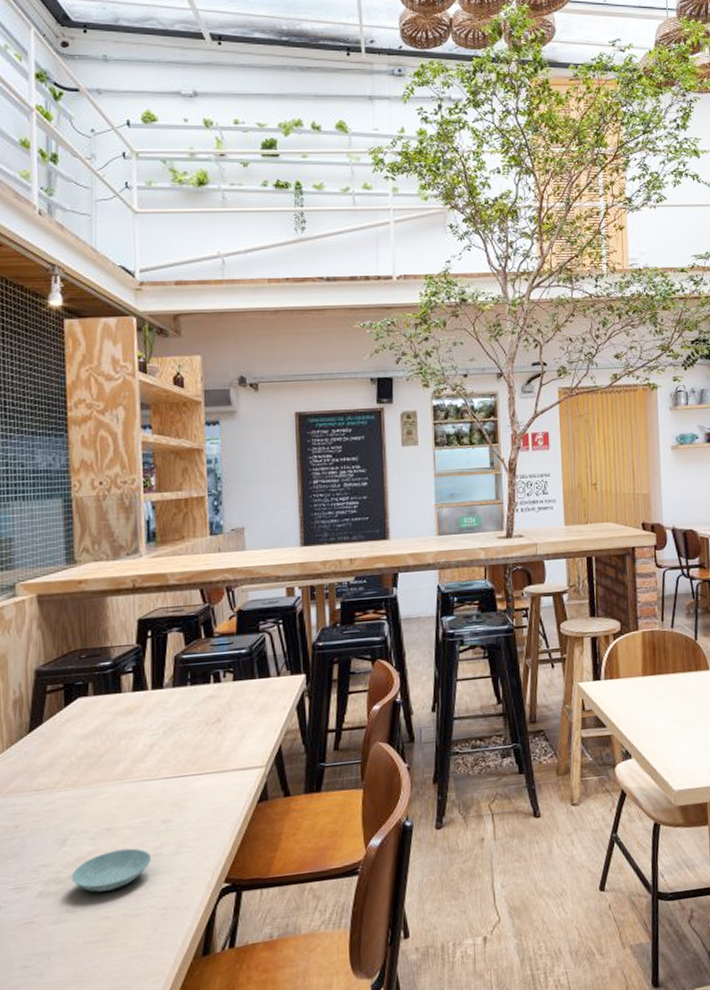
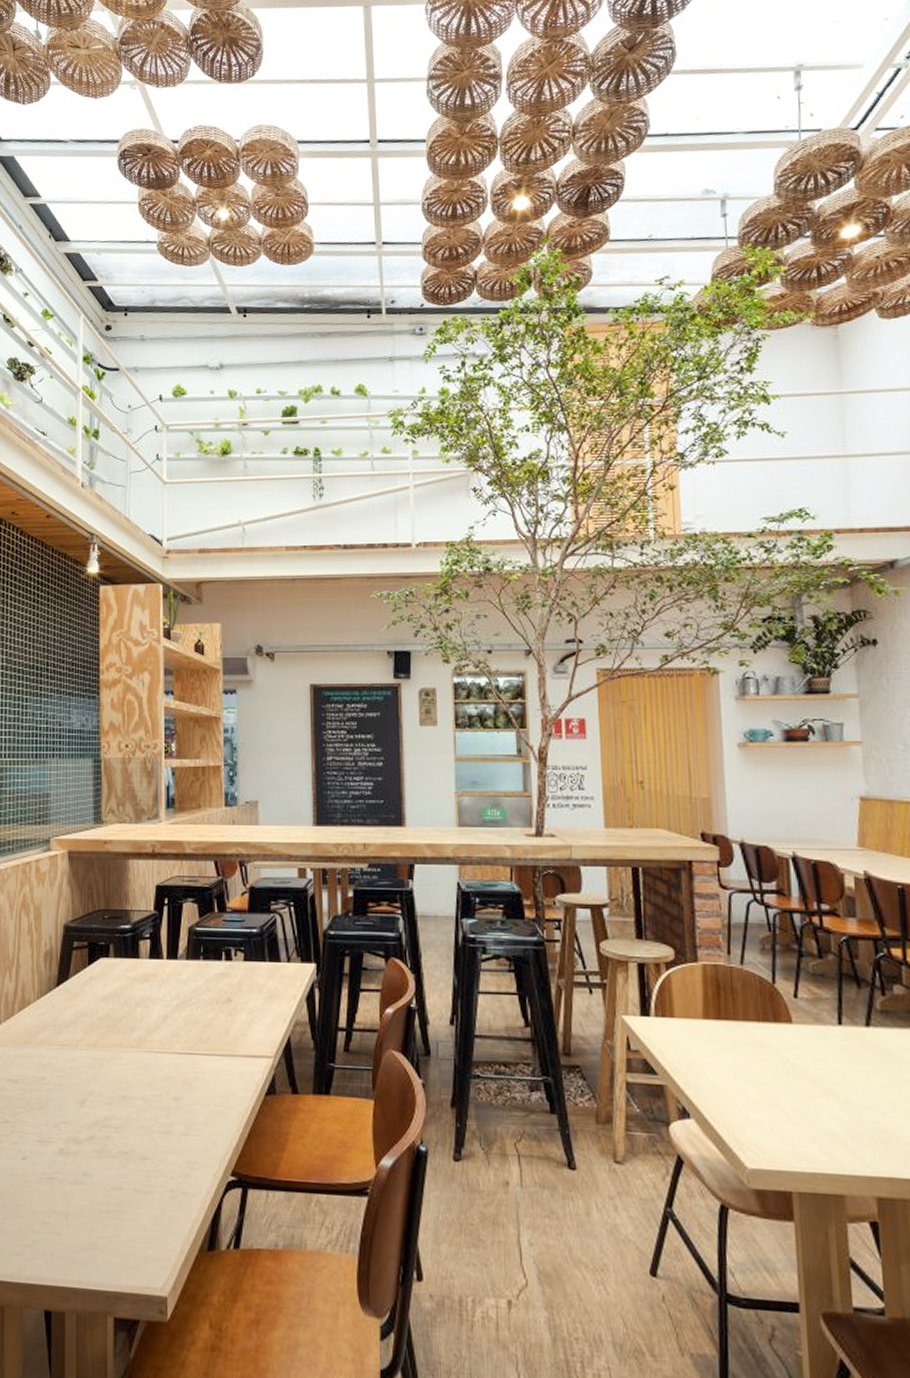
saucer: present [71,848,152,892] -> none [88,1119,163,1161]

